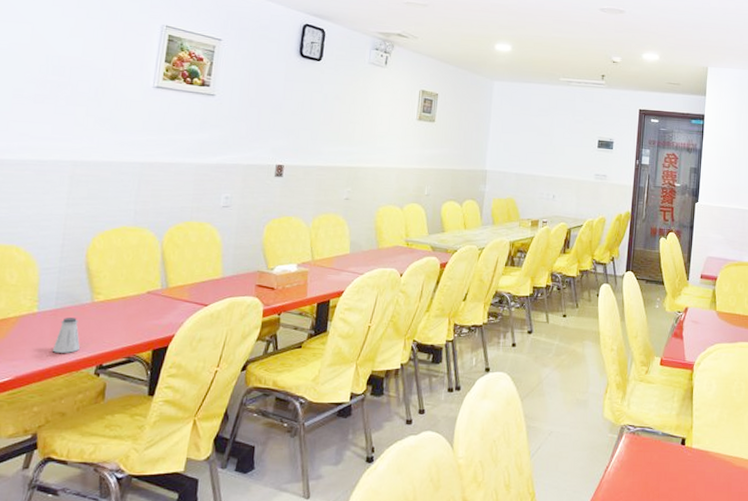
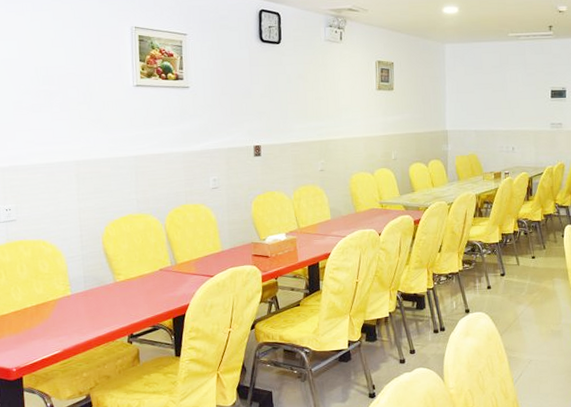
saltshaker: present [53,318,80,353] -> none [90,297,111,327]

